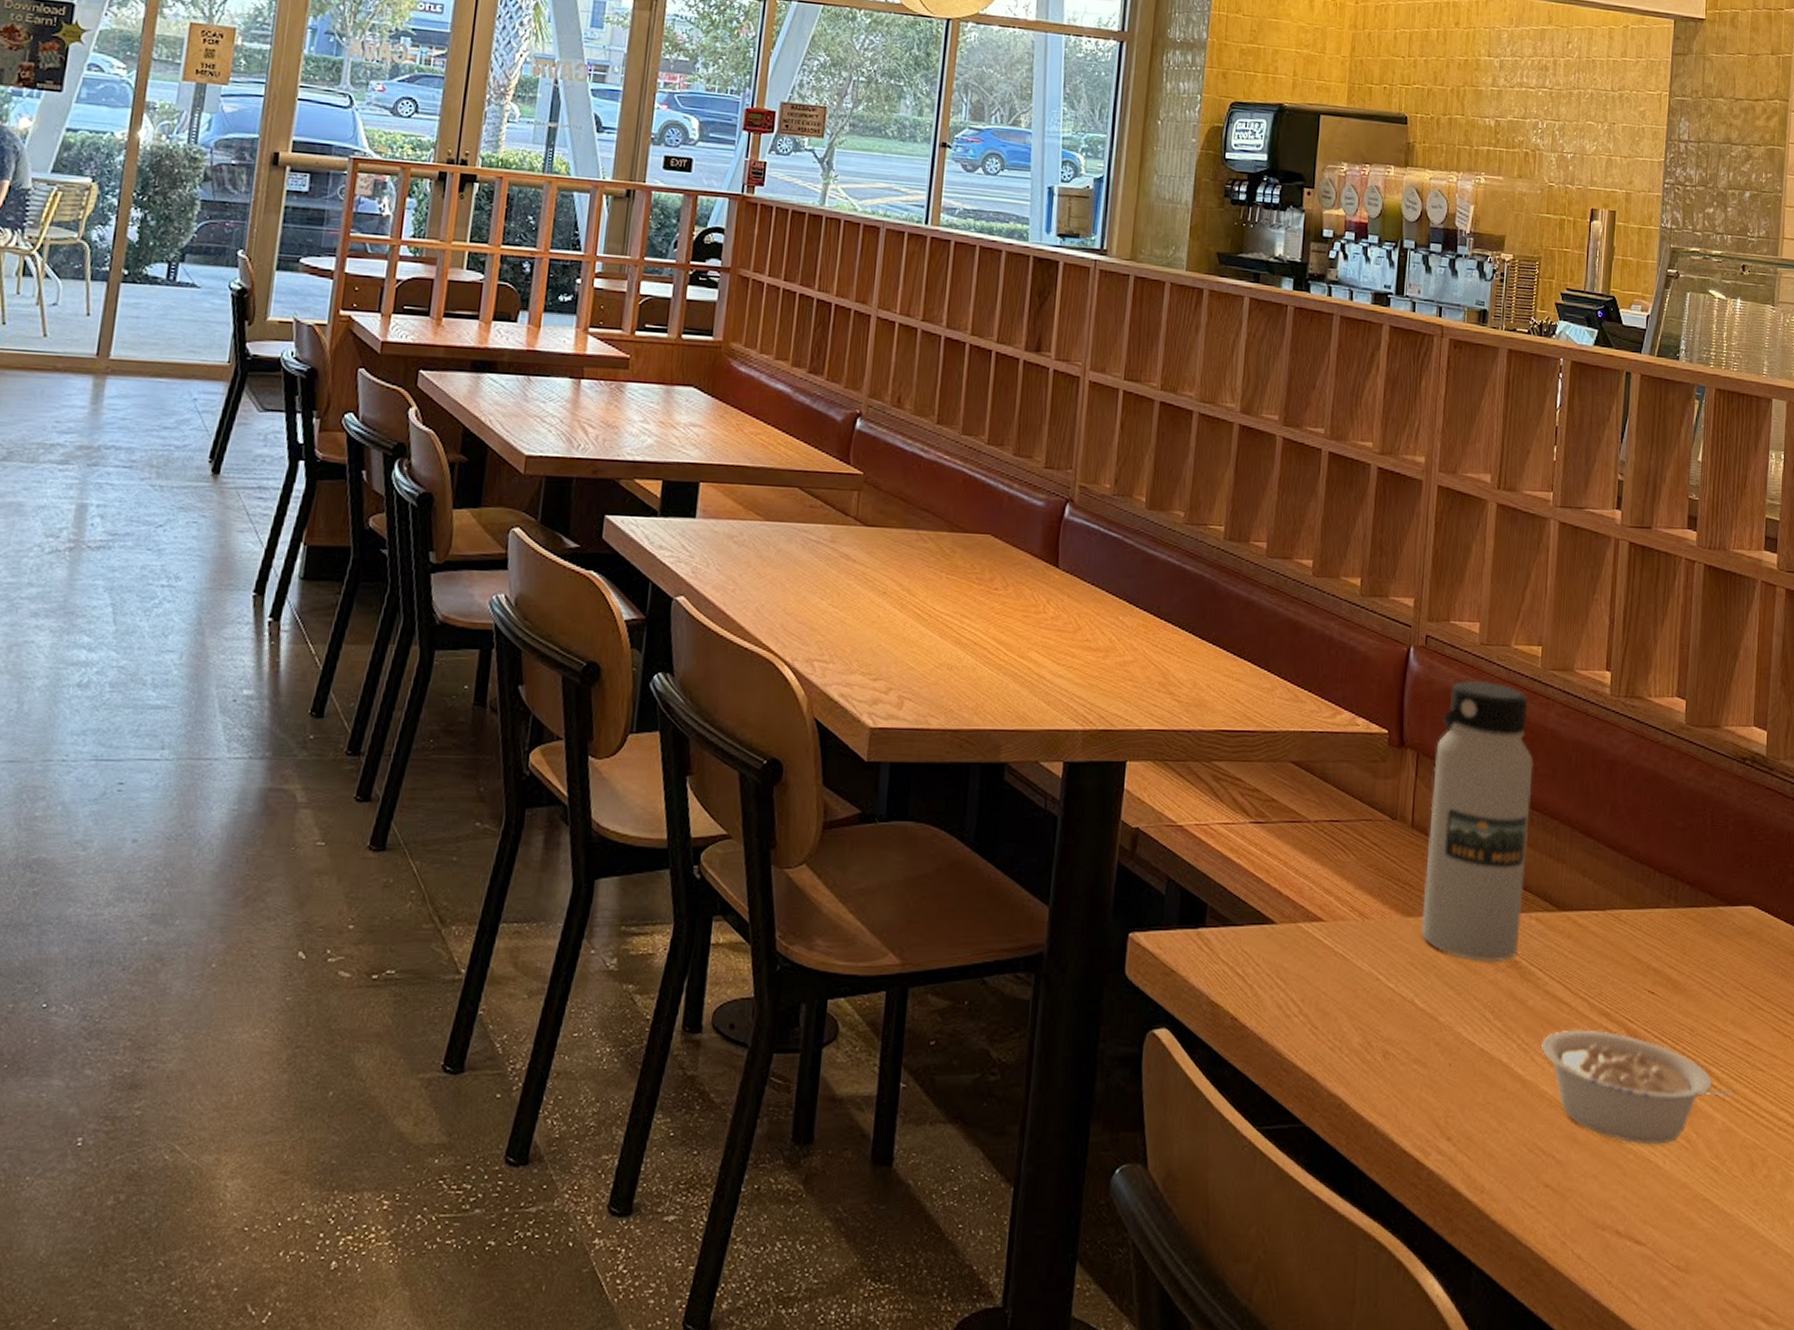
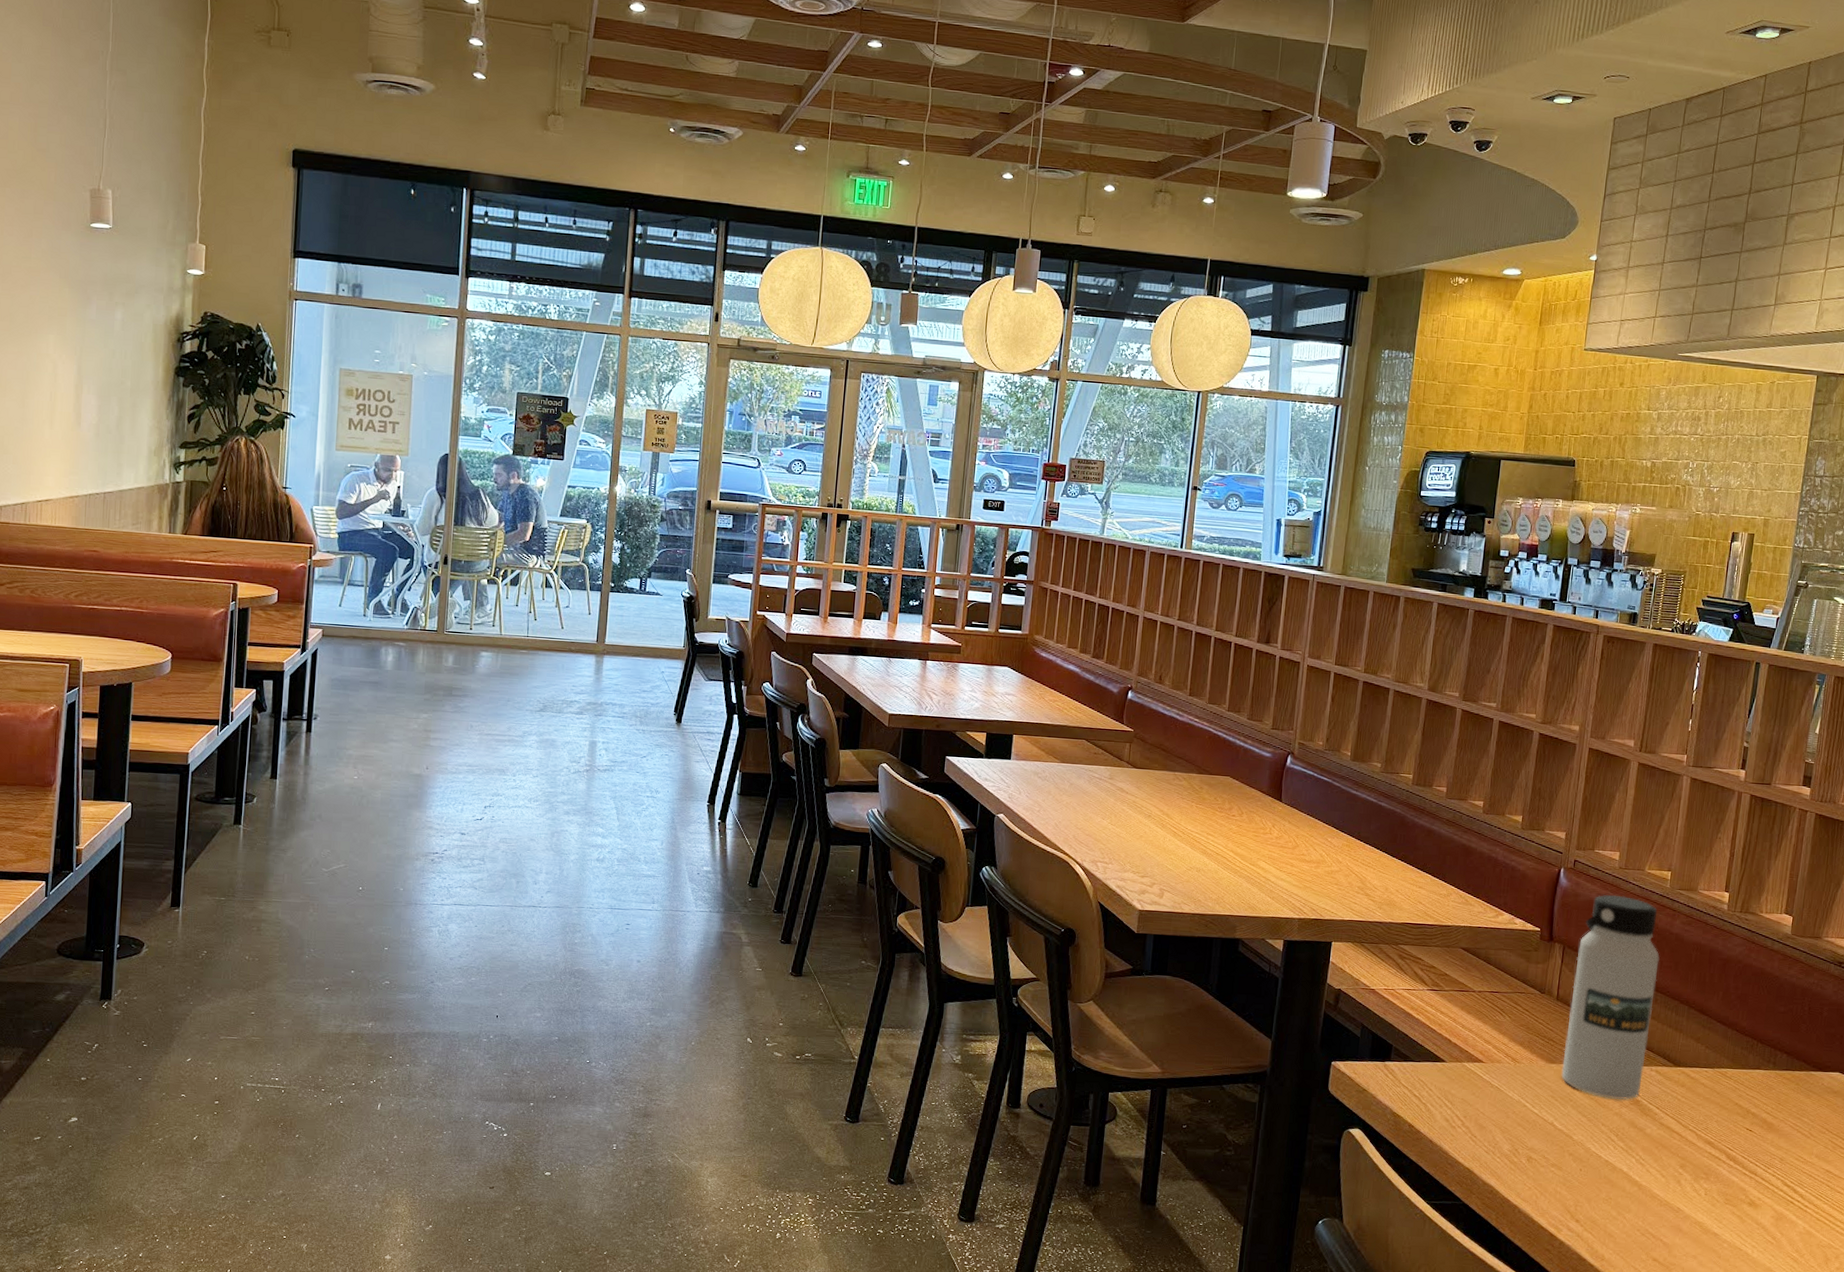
legume: present [1541,1029,1735,1145] -> none [1655,1152,1816,1239]

